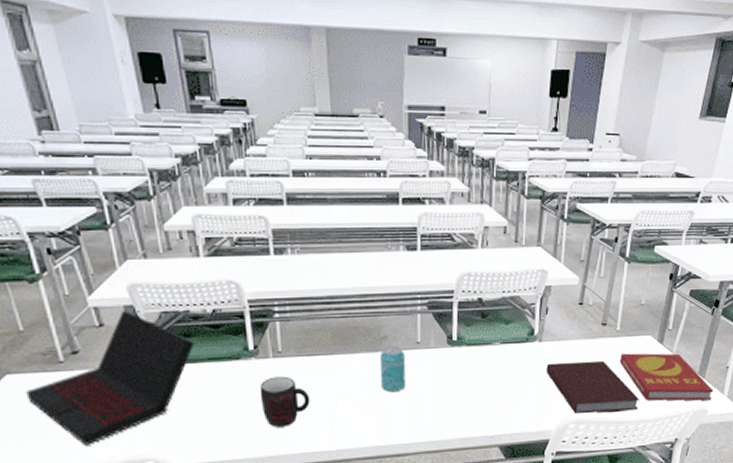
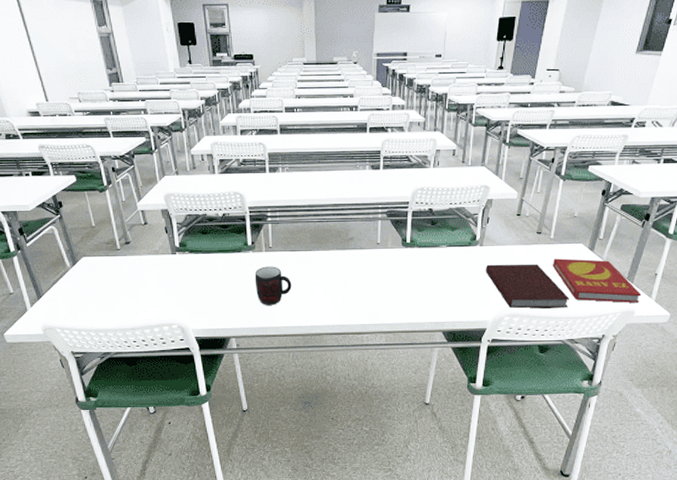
laptop: present [26,309,195,446] -> none [95,212,209,311]
beverage can: present [380,346,406,392] -> none [347,246,367,283]

